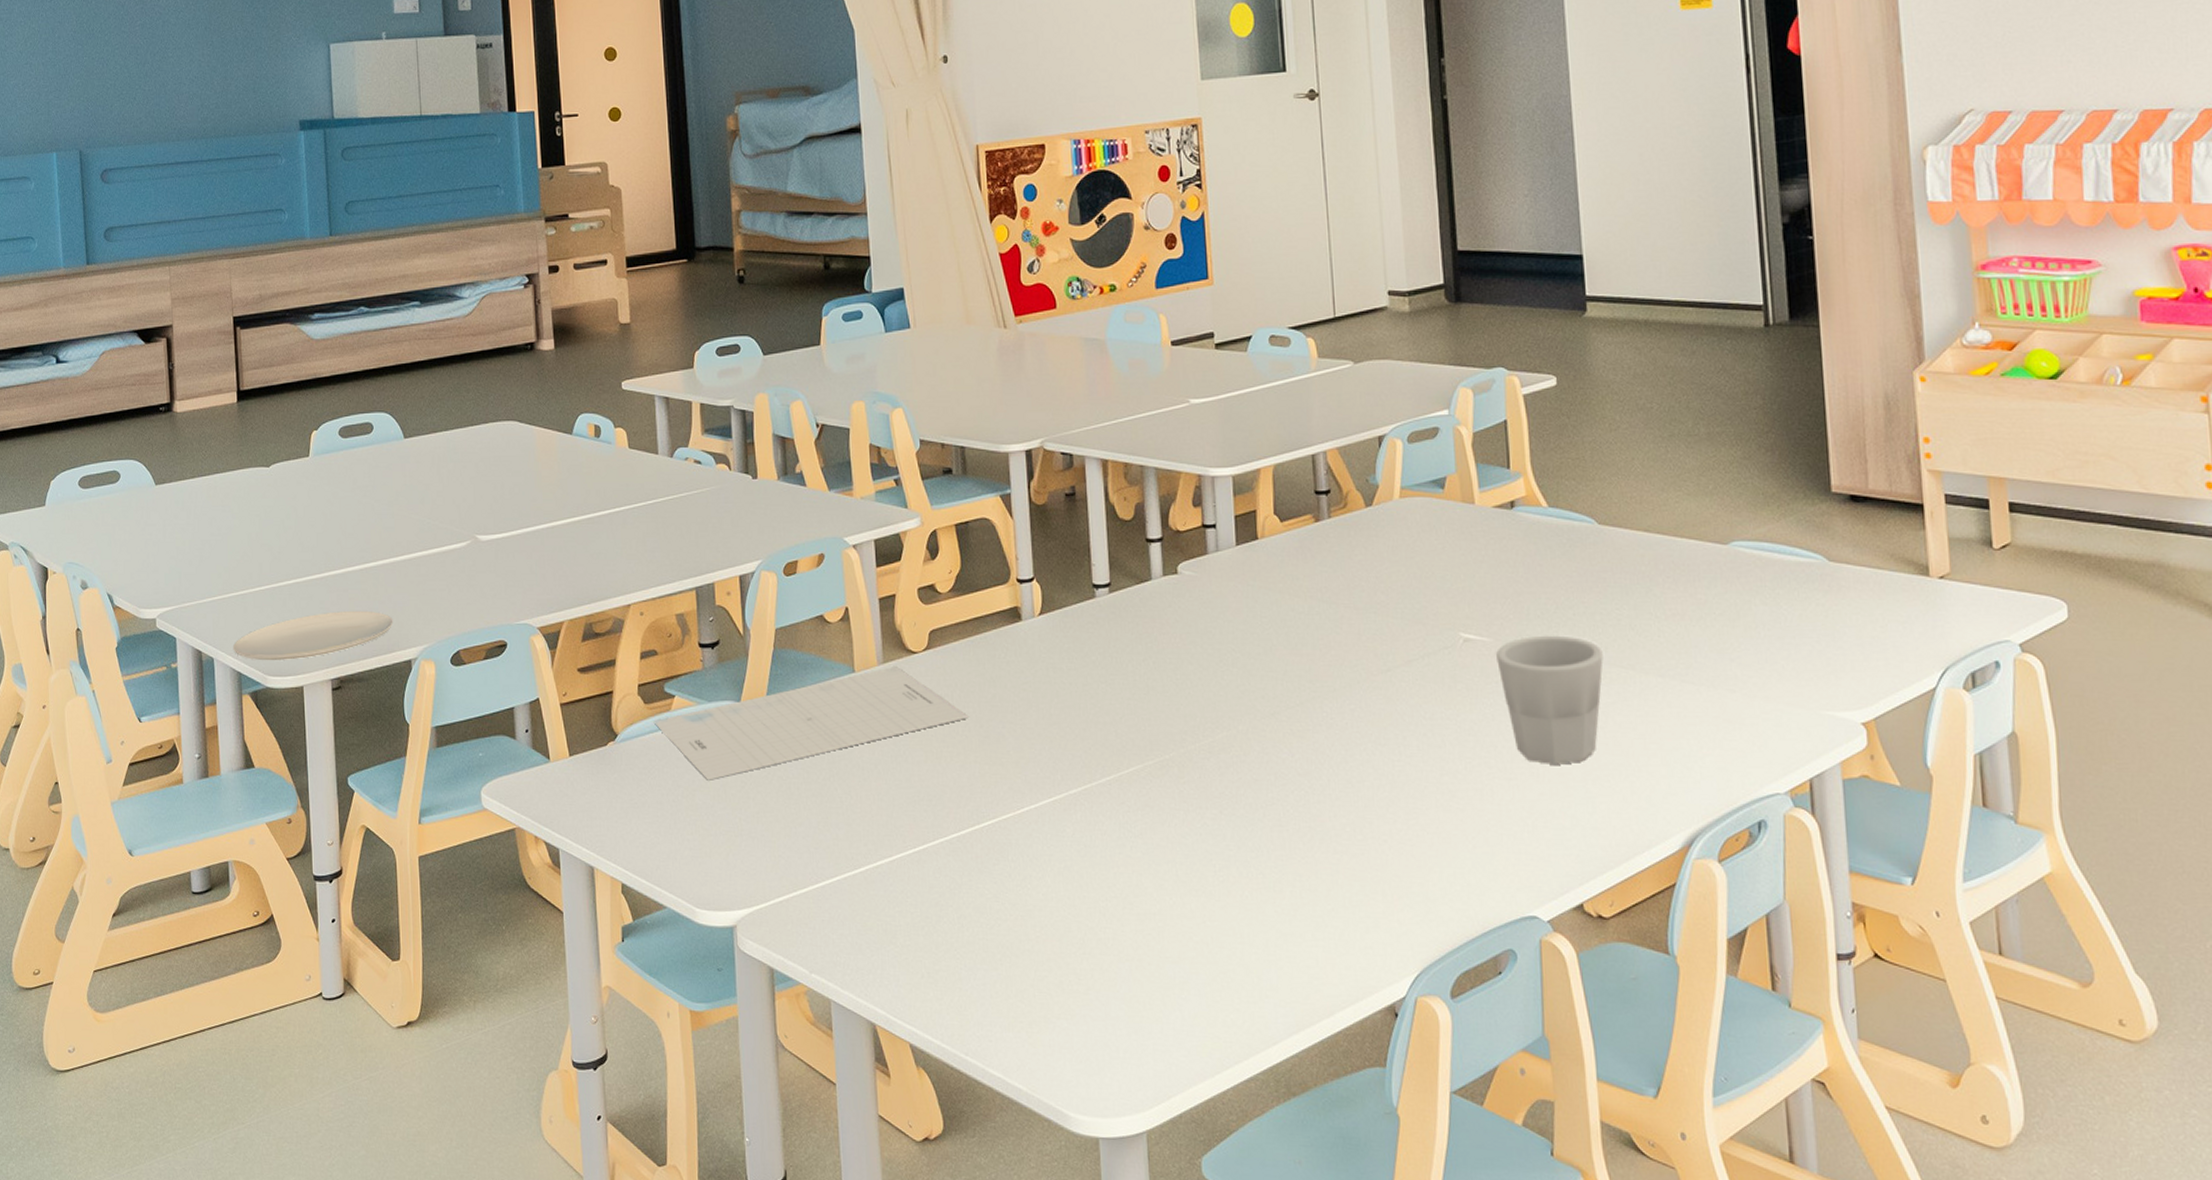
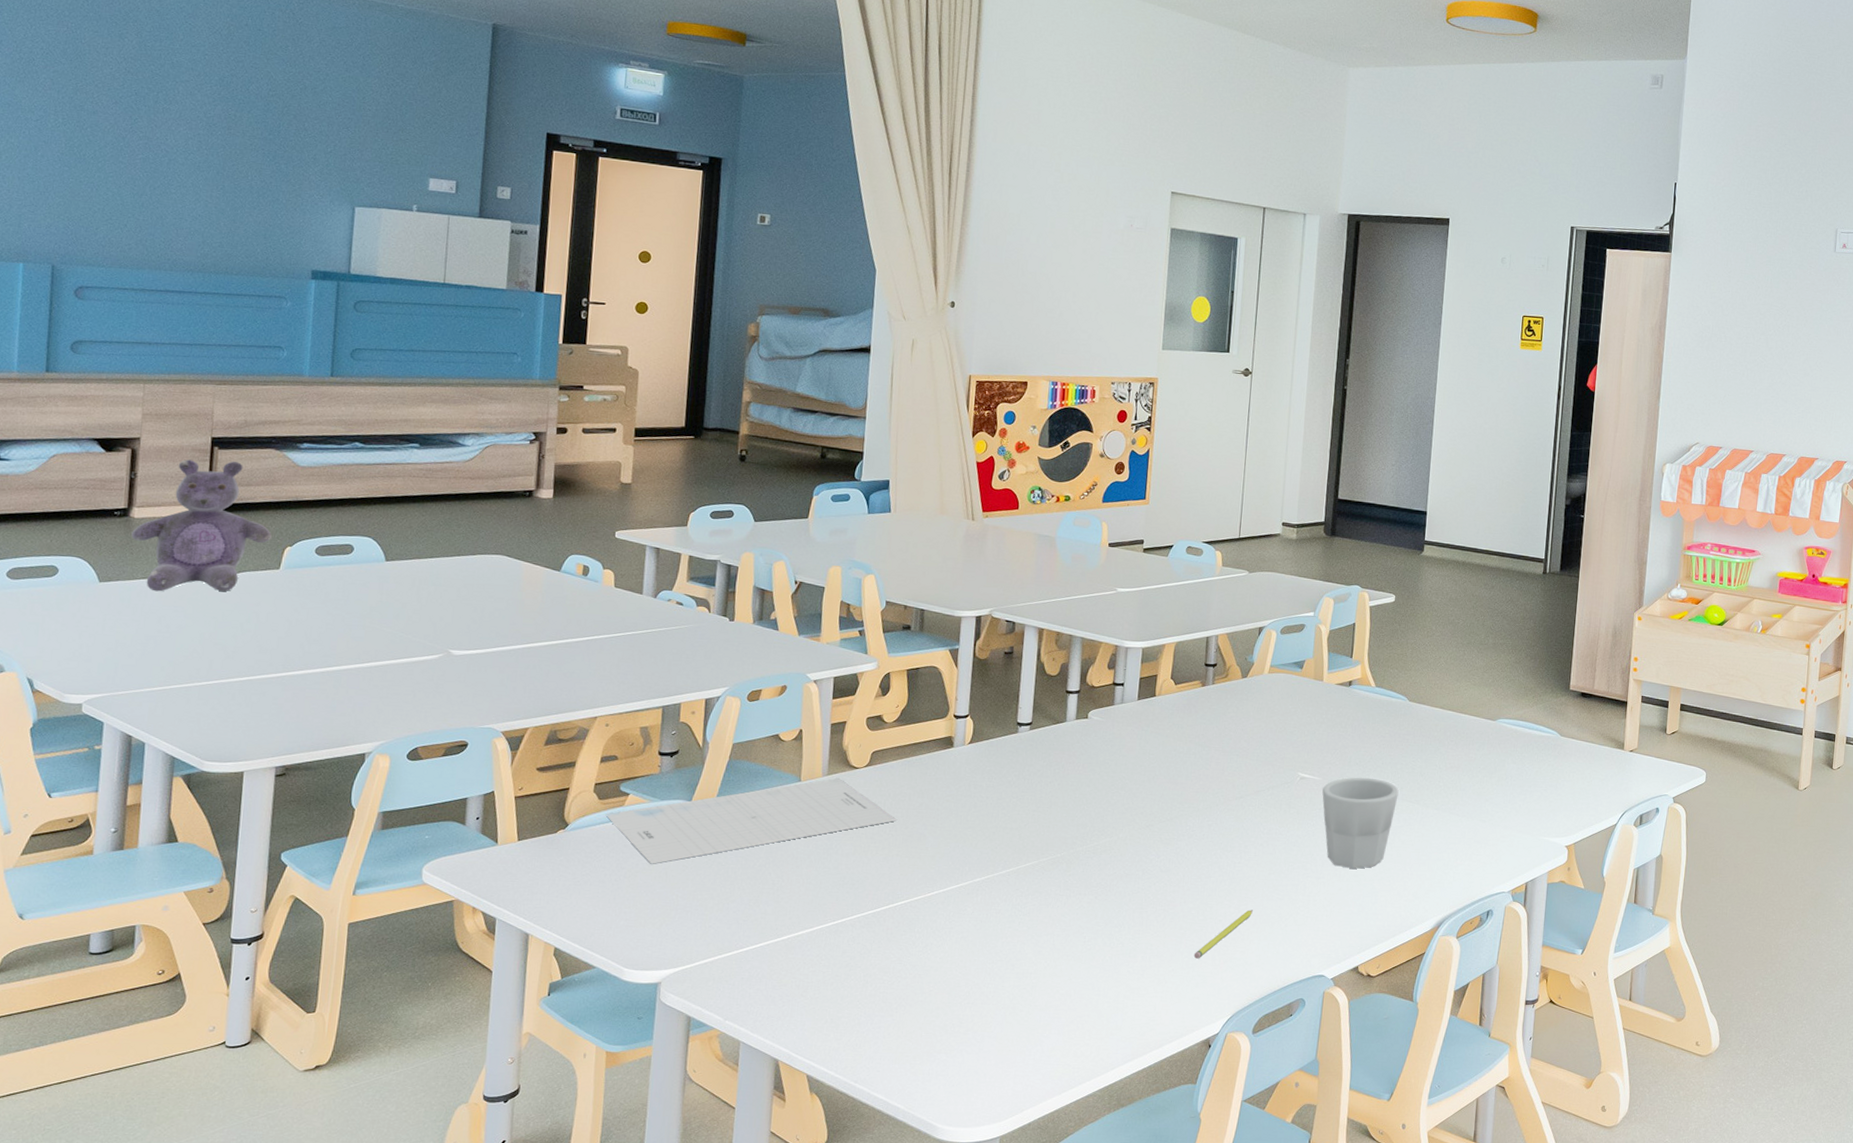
stuffed animal: none [177,341,298,491] -> present [131,459,272,592]
plate: present [233,610,393,661] -> none [169,707,351,748]
pencil: none [1357,825,1427,894] -> present [1193,910,1253,959]

